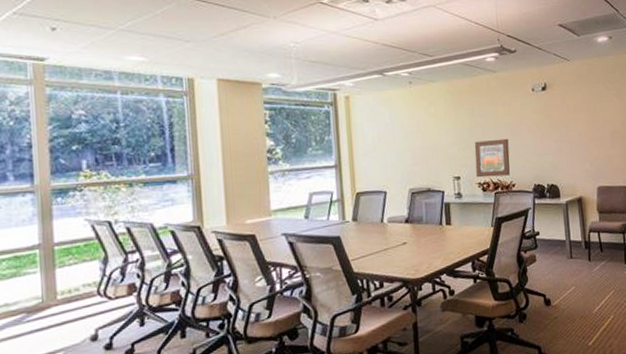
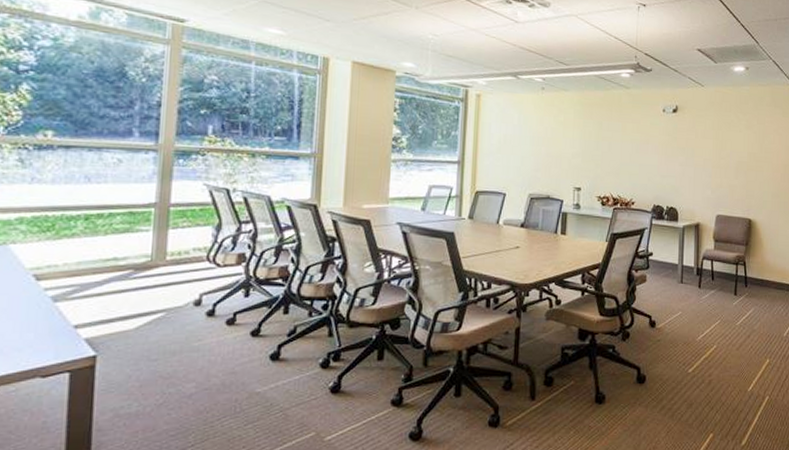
wall art: present [474,138,510,178] -> none [597,155,633,193]

